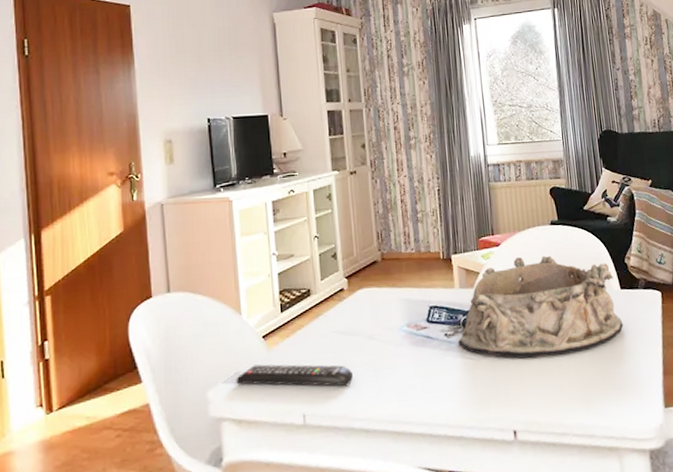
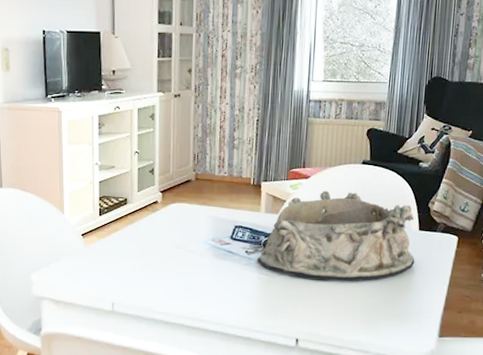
remote control: present [236,364,353,387] -> none [56,257,158,285]

